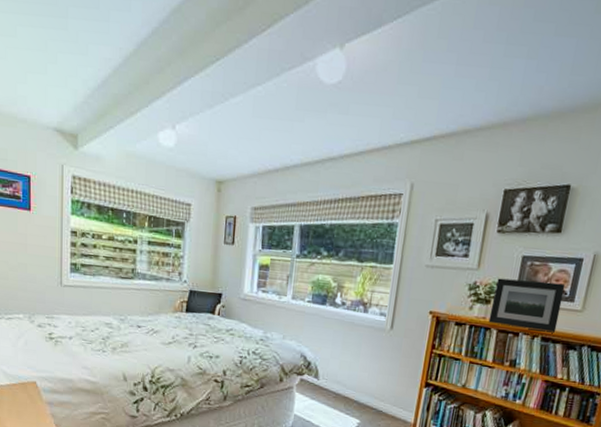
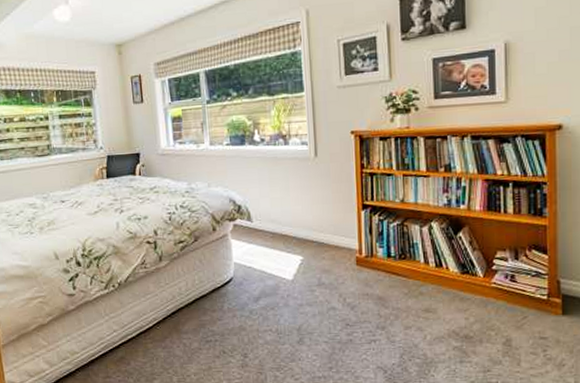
picture frame: present [488,278,566,333] -> none [412,78,484,132]

